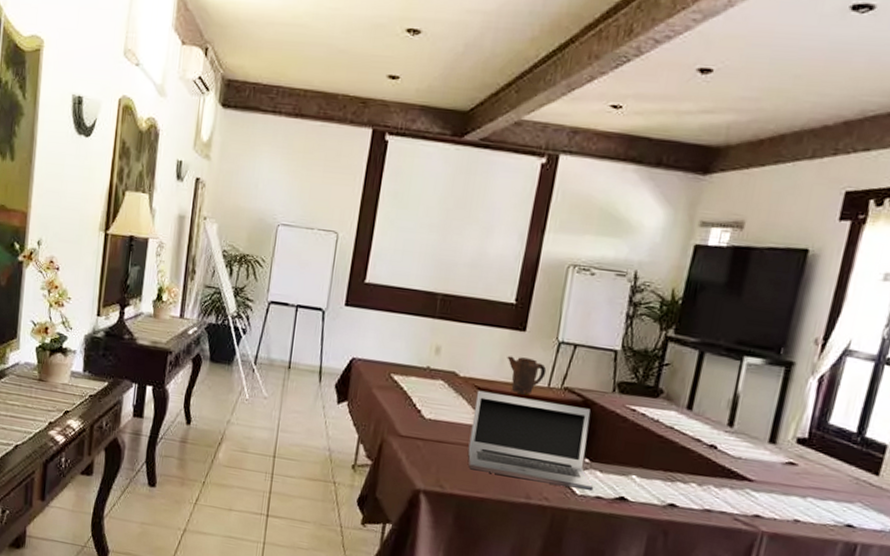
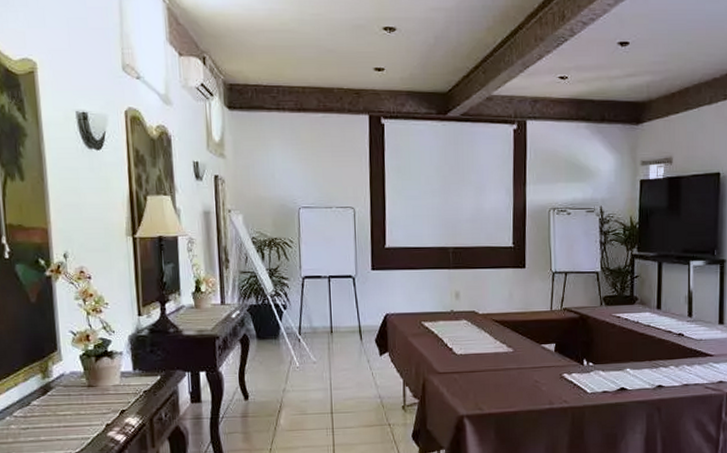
laptop: present [467,390,594,492] -> none [495,322,600,390]
pitcher: present [507,355,547,394] -> none [514,289,547,319]

